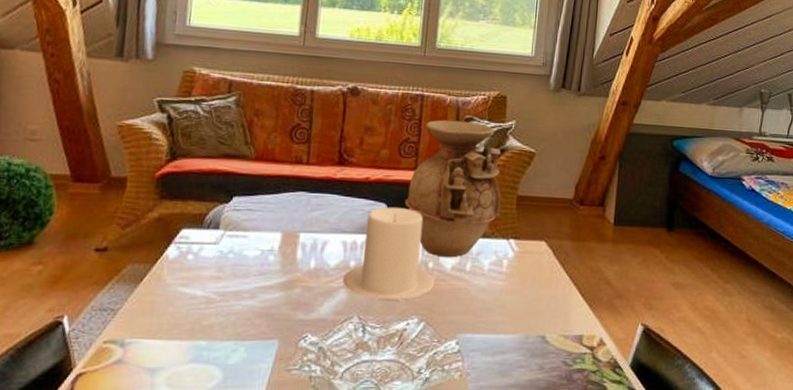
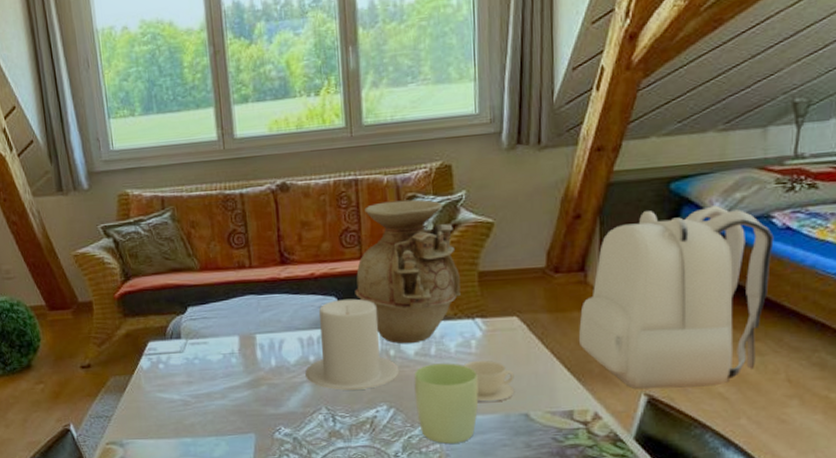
mug: none [445,279,505,362] -> present [413,363,479,444]
teacup: none [493,279,537,322] -> present [463,359,515,402]
backpack: none [593,161,743,321] -> present [578,205,774,390]

